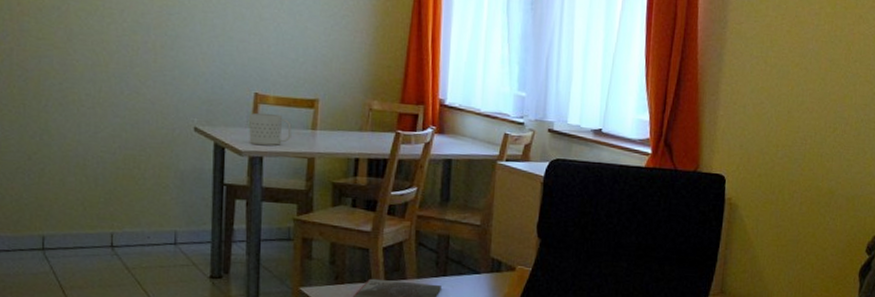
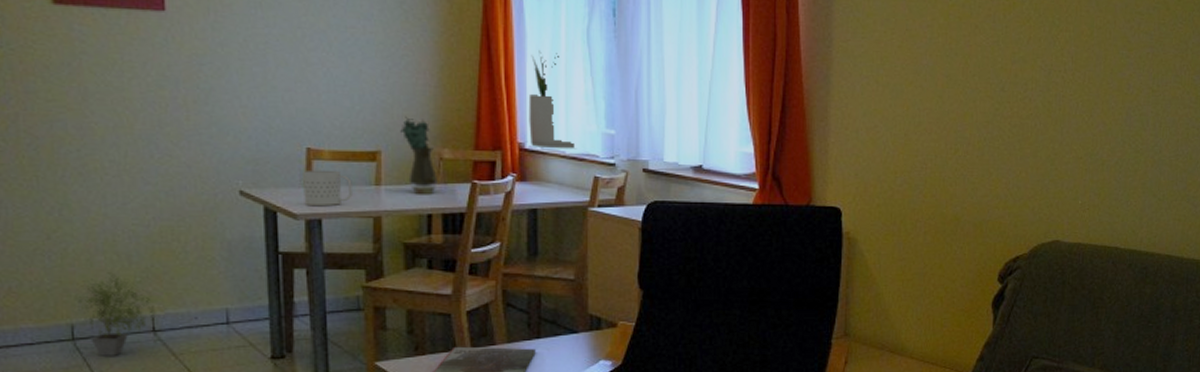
potted plant: none [48,192,115,266] -> present [75,272,156,356]
vase: none [337,69,366,142] -> present [400,115,438,195]
planter: none [449,18,490,108] -> present [528,51,576,149]

